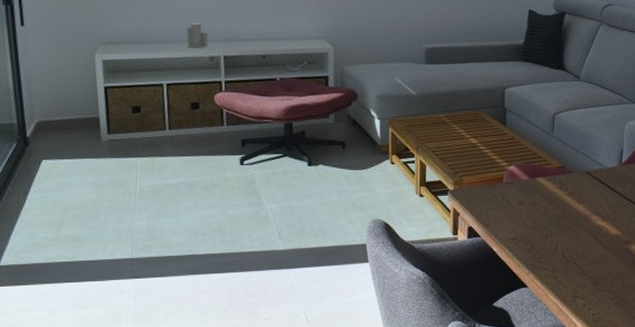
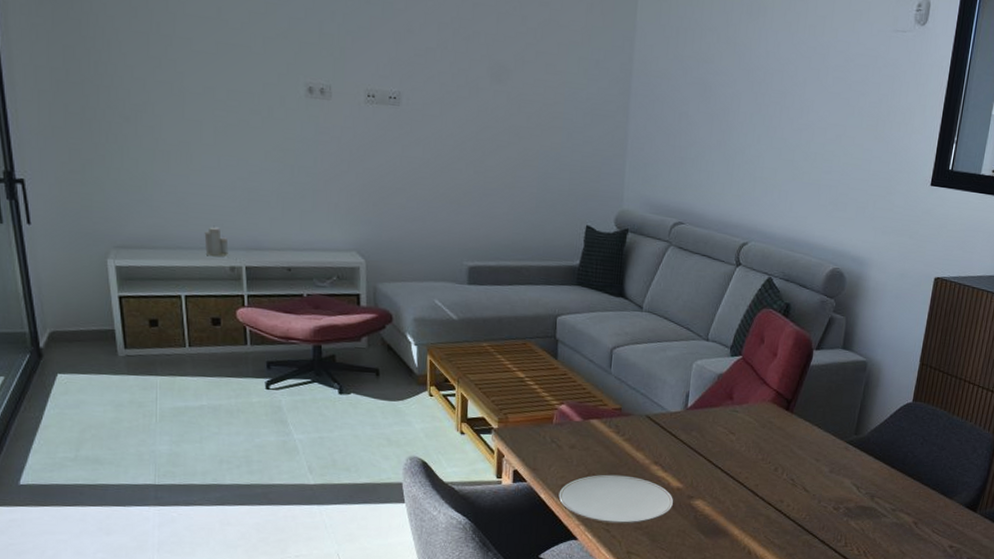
plate: none [509,226,613,270] -> present [558,474,674,524]

